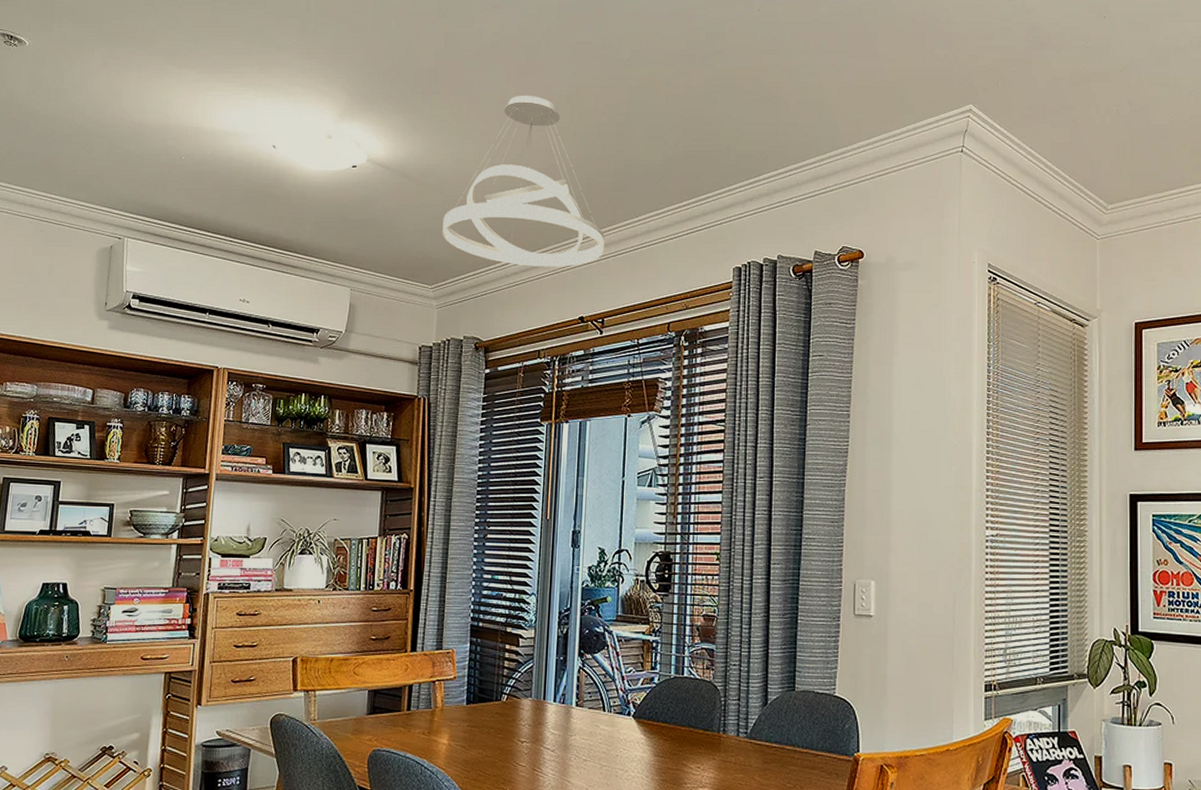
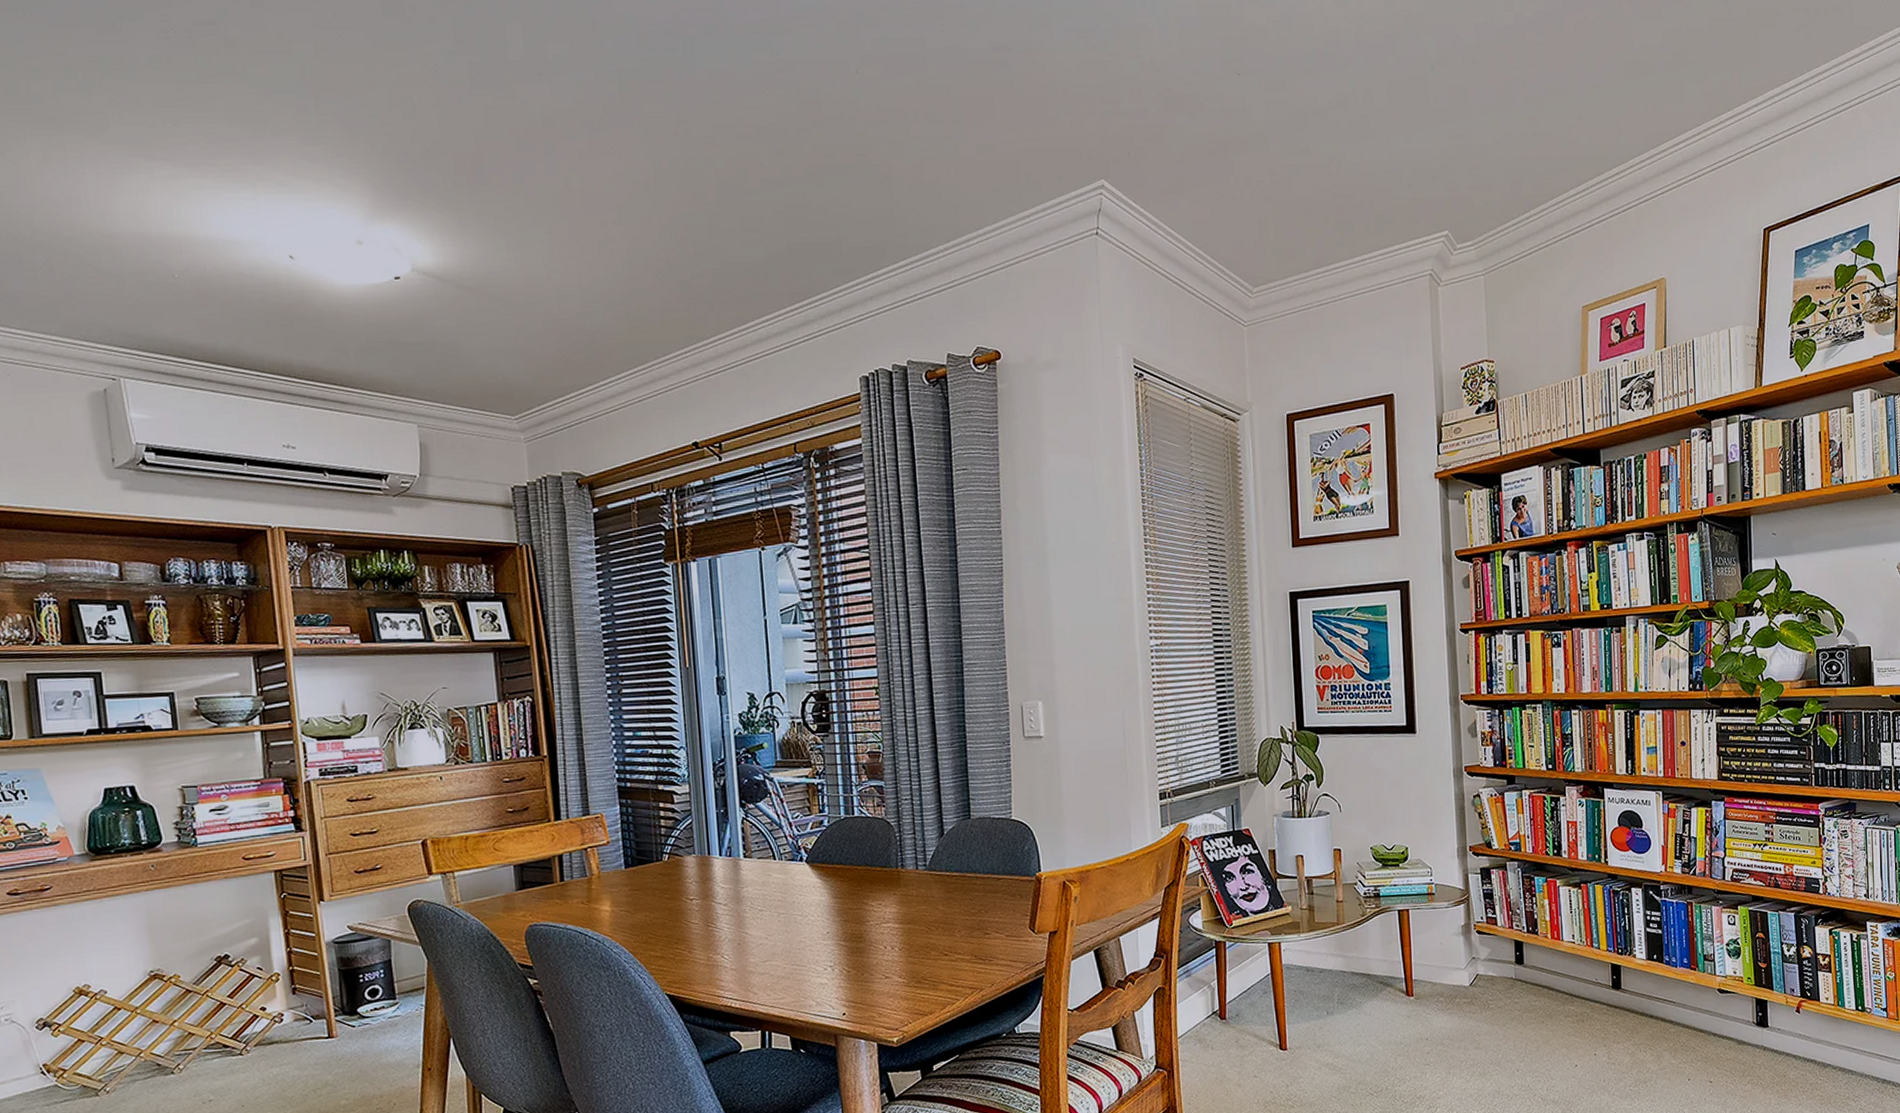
pendant light: present [442,95,605,267] -> none [516,183,712,388]

